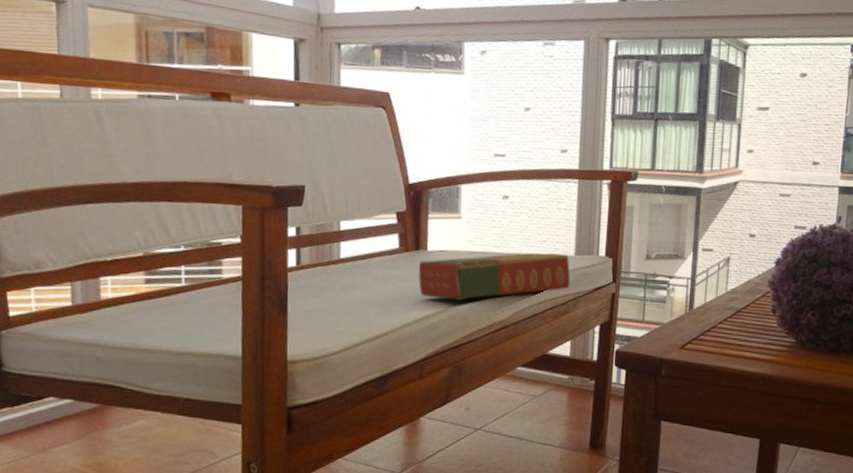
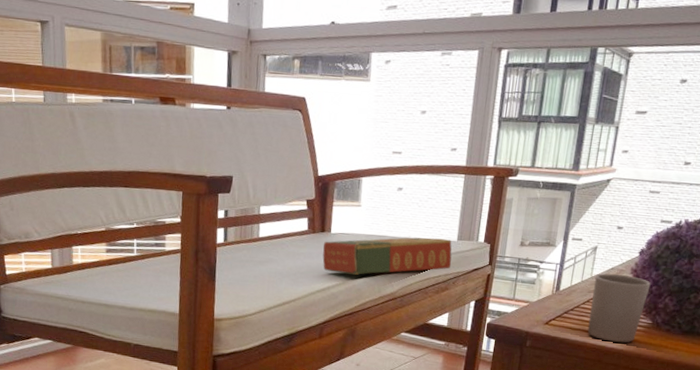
mug: none [727,288,791,366] -> present [587,273,651,343]

